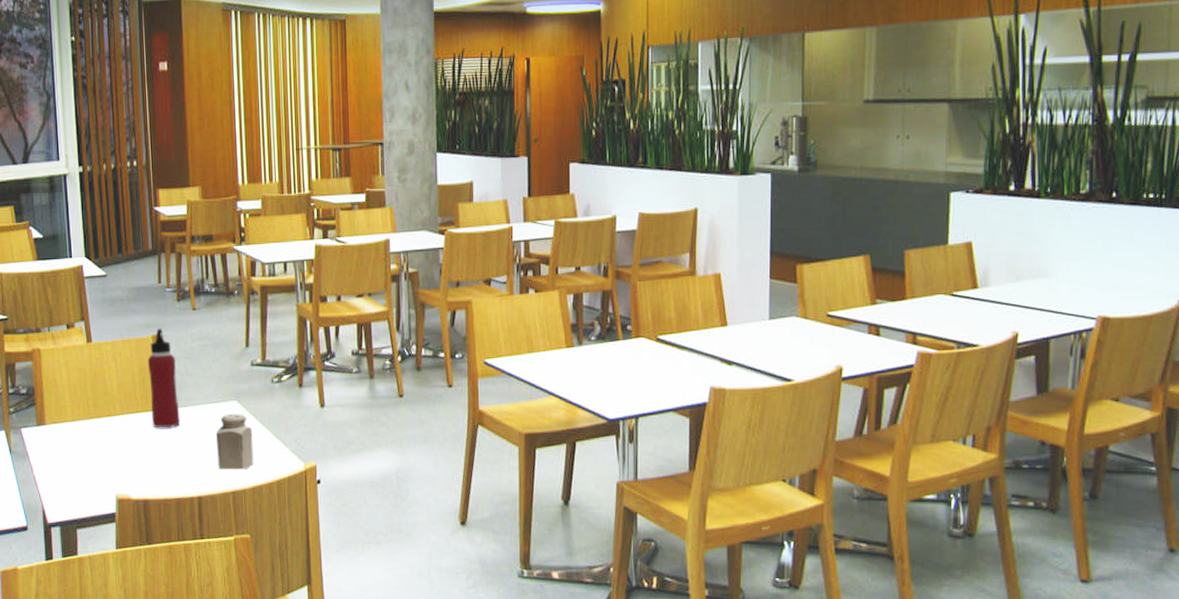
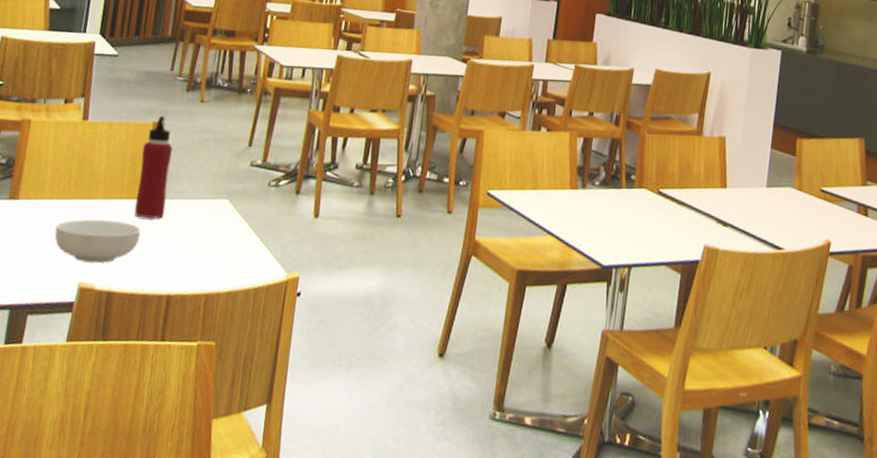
cereal bowl: none [84,434,163,475] -> present [54,219,141,264]
salt shaker: present [215,413,254,470] -> none [195,212,239,273]

